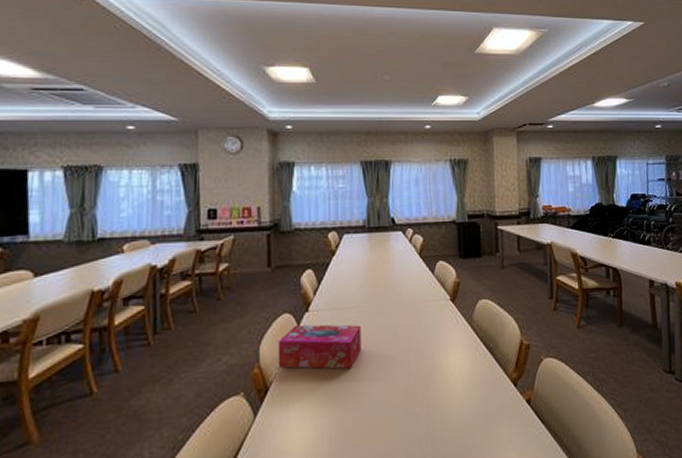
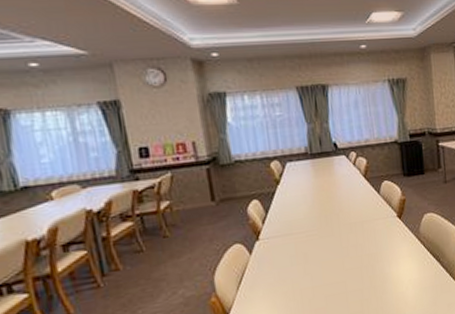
tissue box: present [278,324,362,369] -> none [232,247,316,295]

